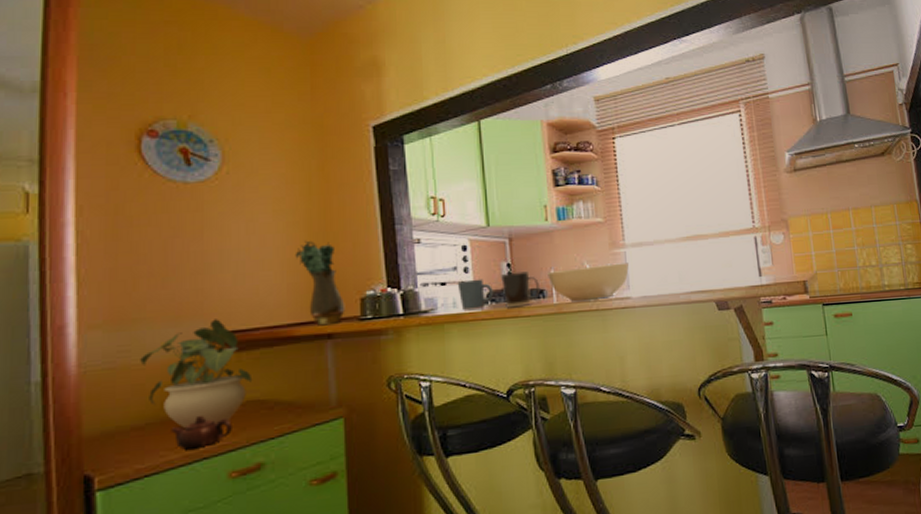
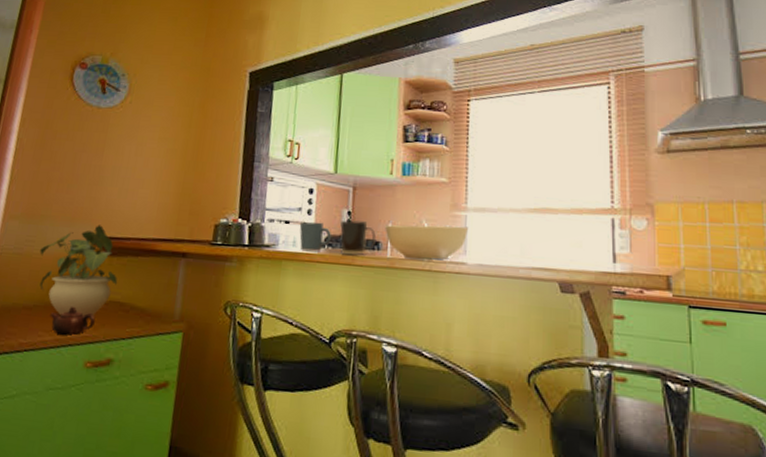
vase: present [295,240,345,326] -> none [168,166,201,245]

